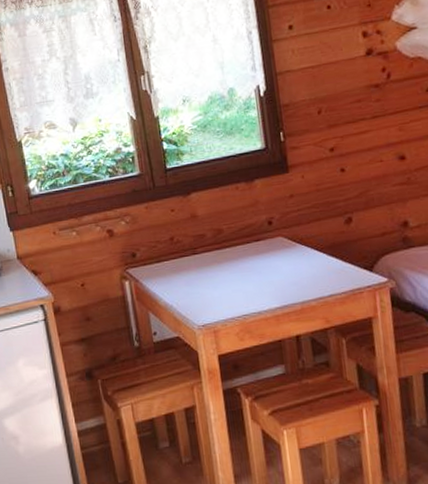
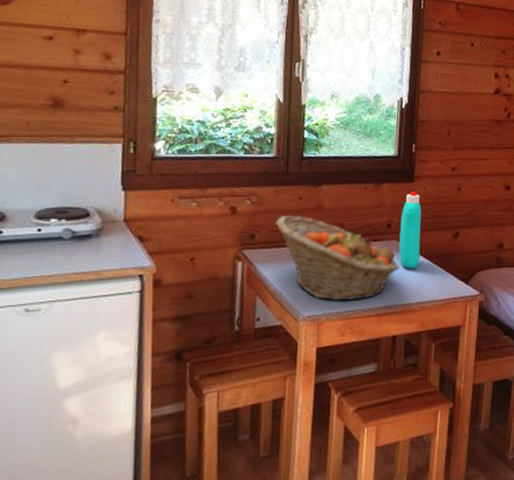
fruit basket: none [152,228,291,307] -> present [275,215,400,301]
bottle: none [281,182,312,265] -> present [398,191,421,269]

